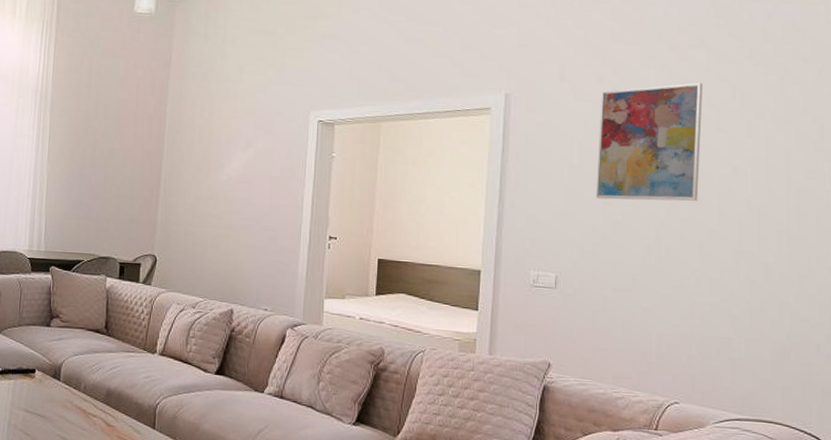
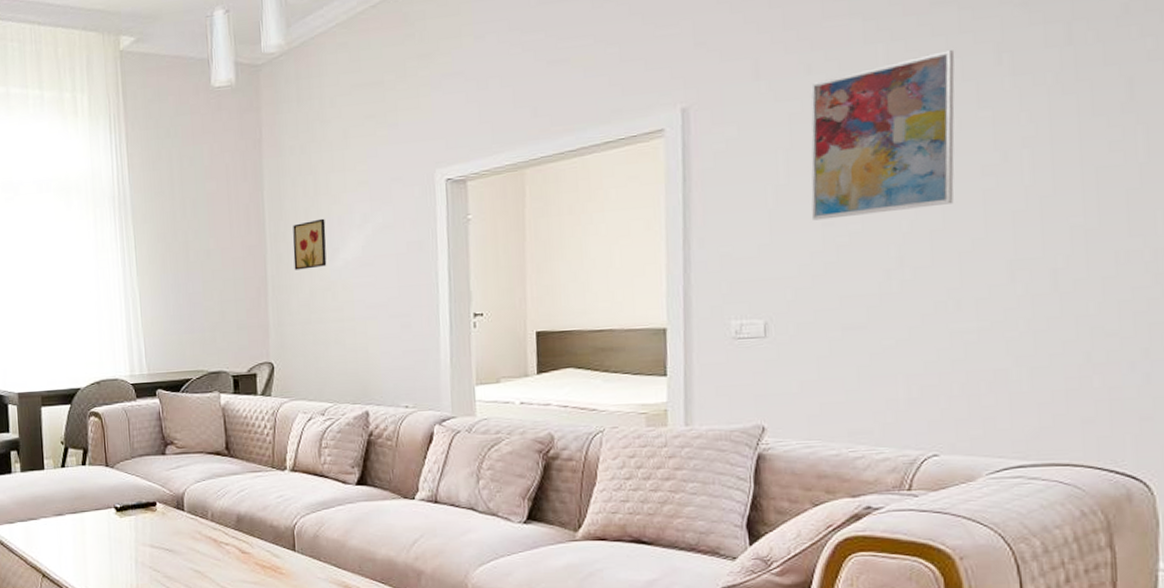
wall art: none [185,137,216,179] -> present [293,218,327,270]

